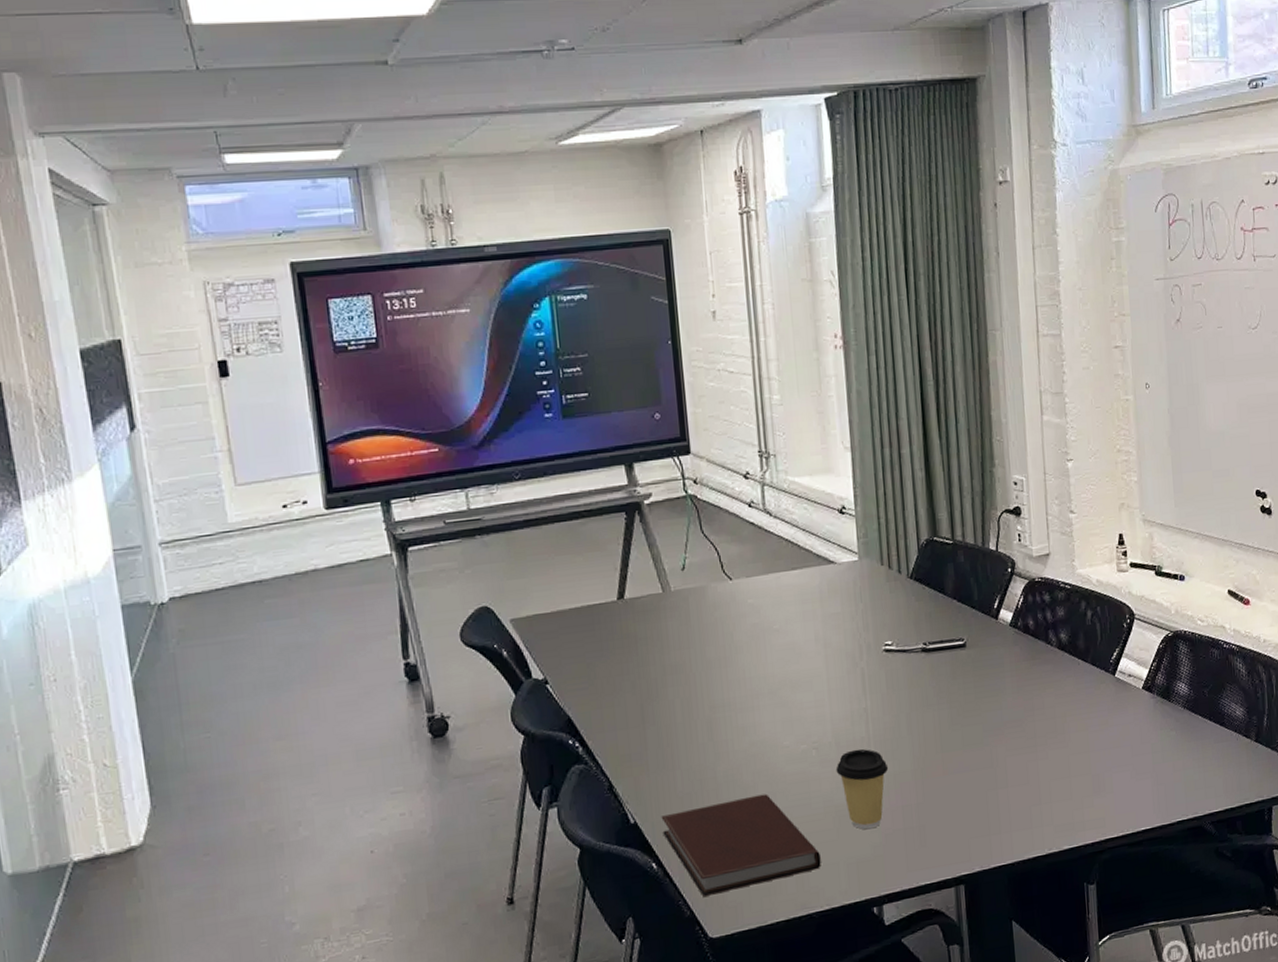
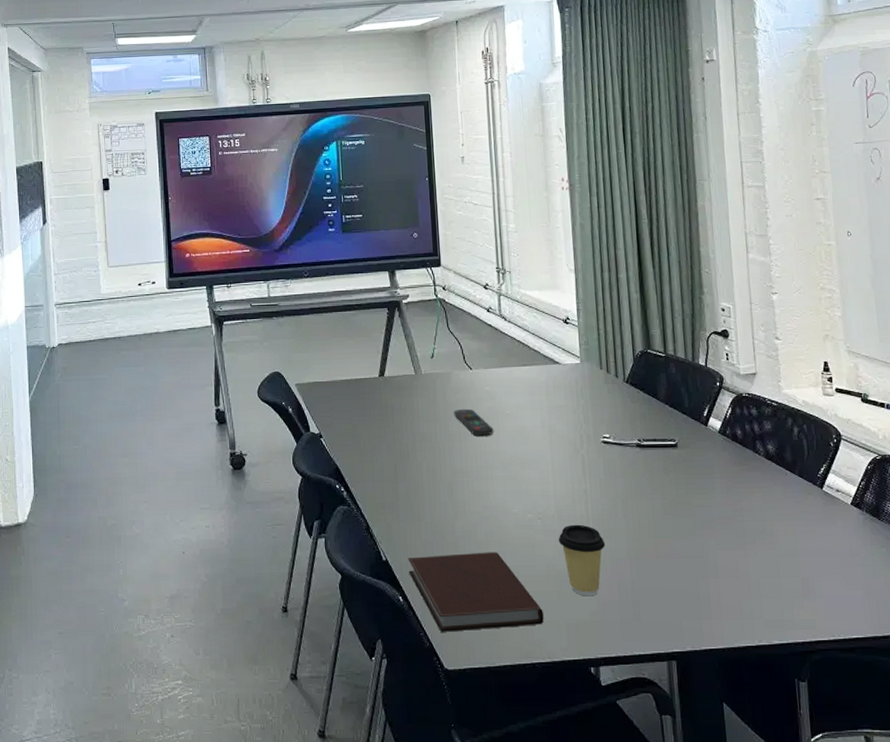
remote control: none [711,628,760,660] -> present [454,408,494,436]

